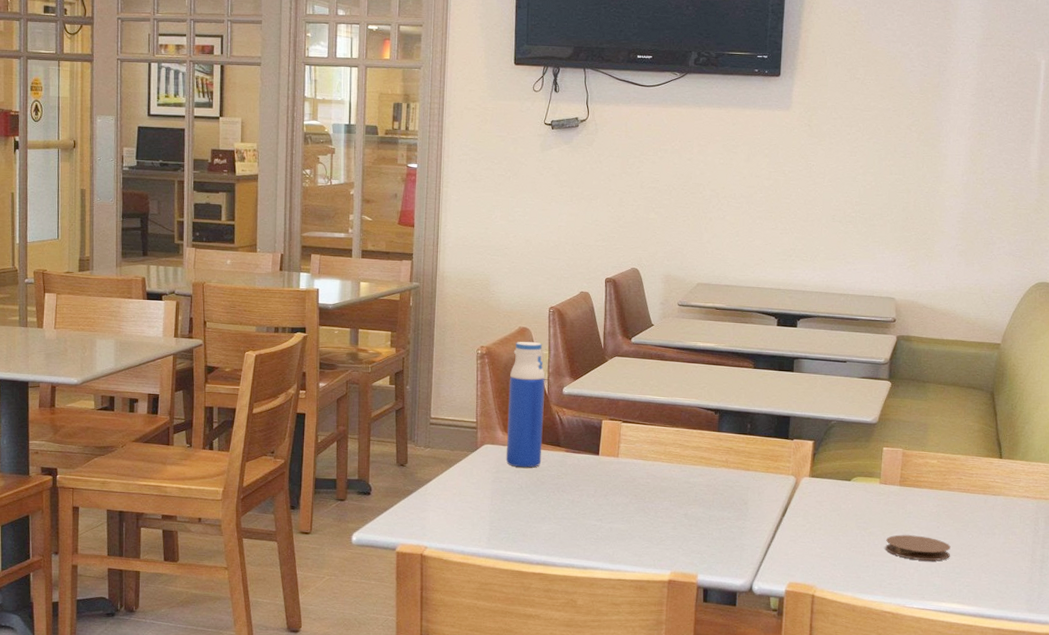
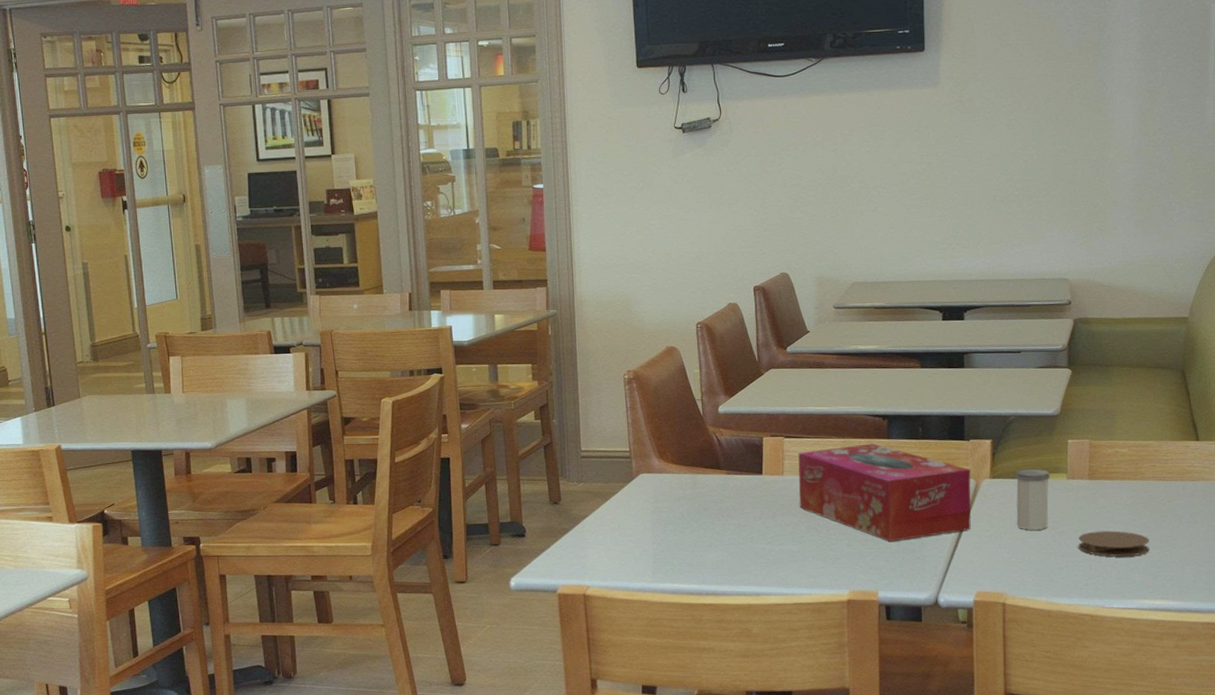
water bottle: present [506,341,545,468] -> none [660,360,702,495]
tissue box: none [631,434,792,529] -> present [798,443,971,542]
salt shaker: none [830,471,865,529] -> present [1015,469,1050,530]

